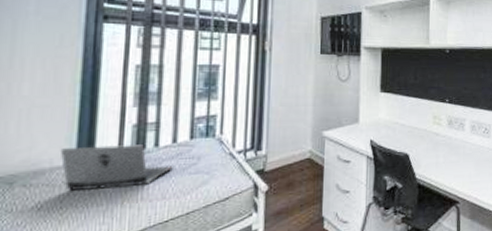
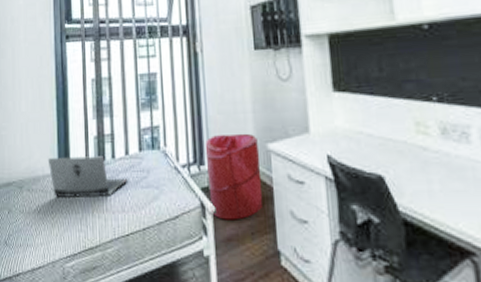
laundry hamper: none [263,123,316,197] -> present [205,133,263,220]

